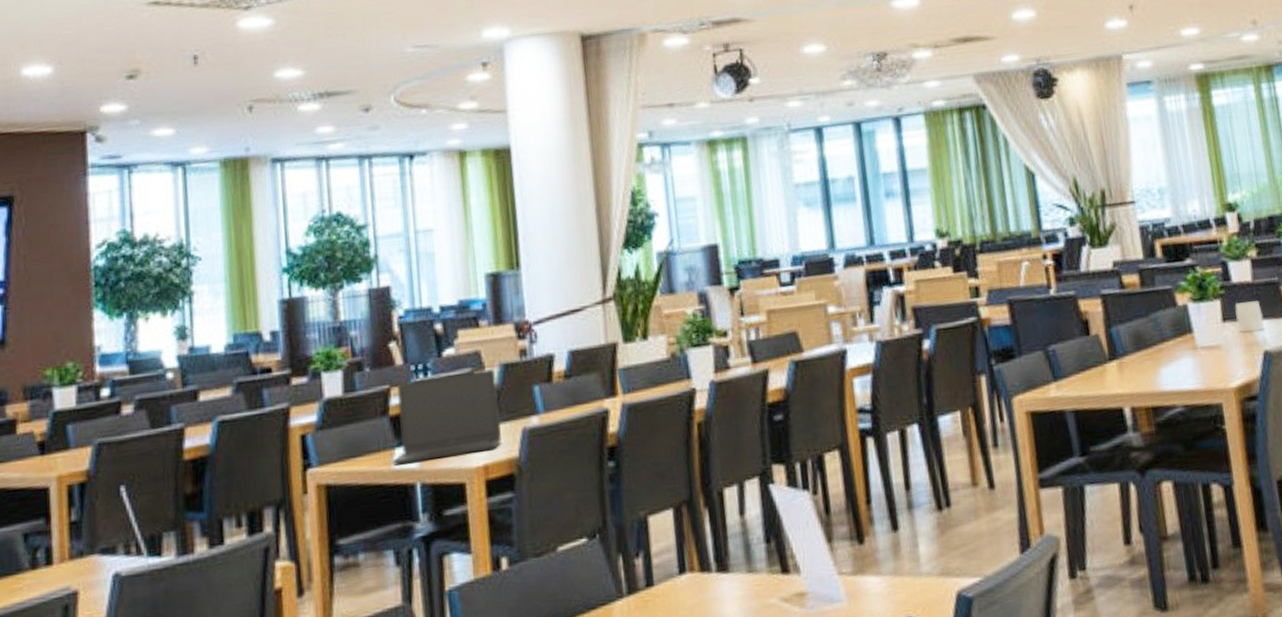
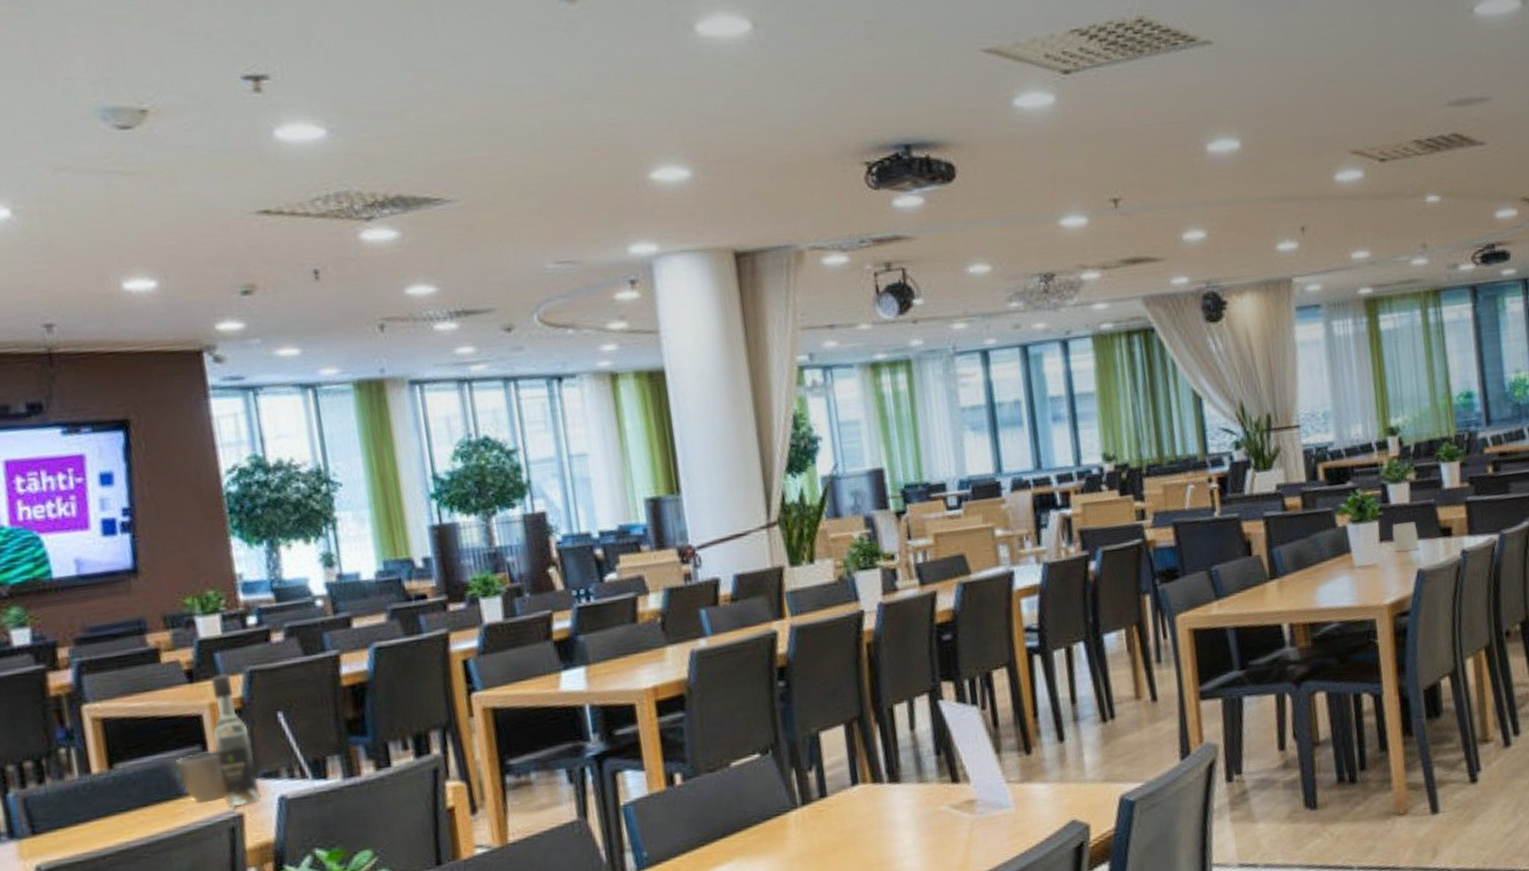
cup: none [19,523,64,579] -> present [175,749,227,803]
bottle: none [57,446,96,583] -> present [211,674,261,807]
laptop: present [392,368,501,466] -> none [558,592,670,688]

